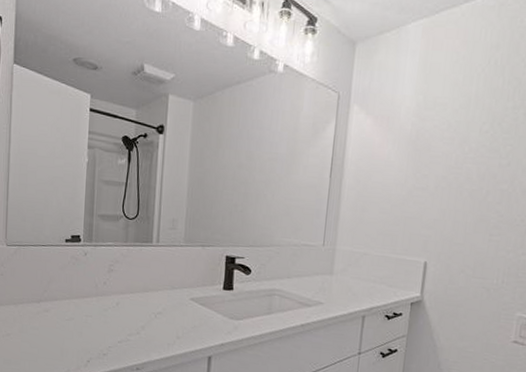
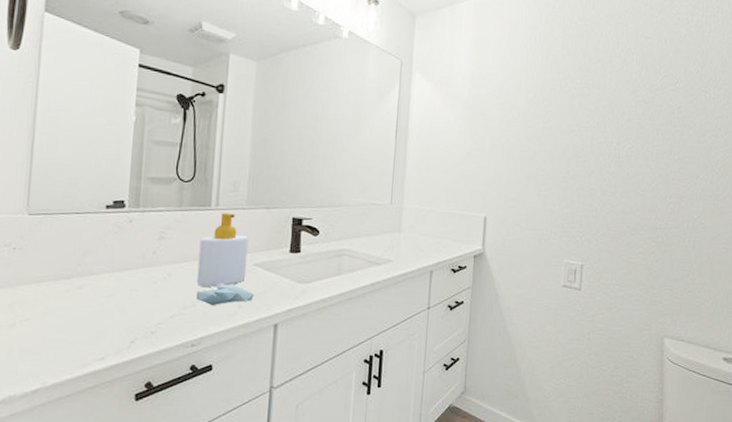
soap bottle: none [140,249,186,318] -> present [196,213,249,287]
soap dish: none [140,313,190,335] -> present [195,282,254,305]

